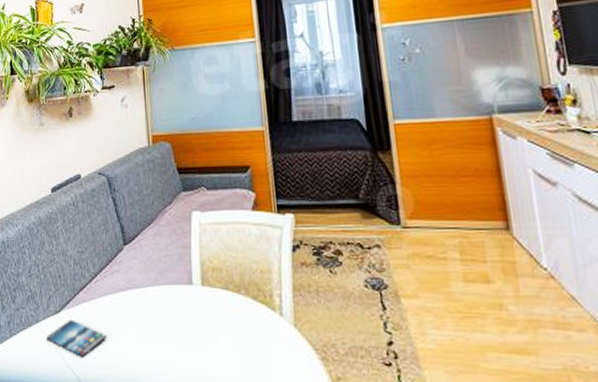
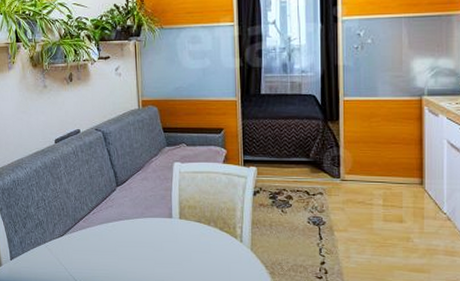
smartphone: present [46,319,107,357] -> none [53,241,103,269]

